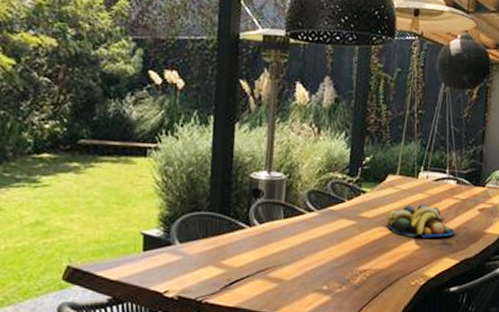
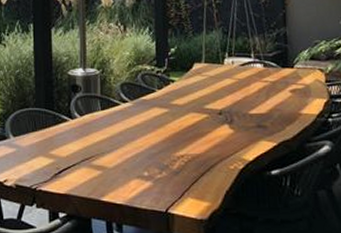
fruit bowl: present [387,204,455,238] -> none [198,89,268,122]

